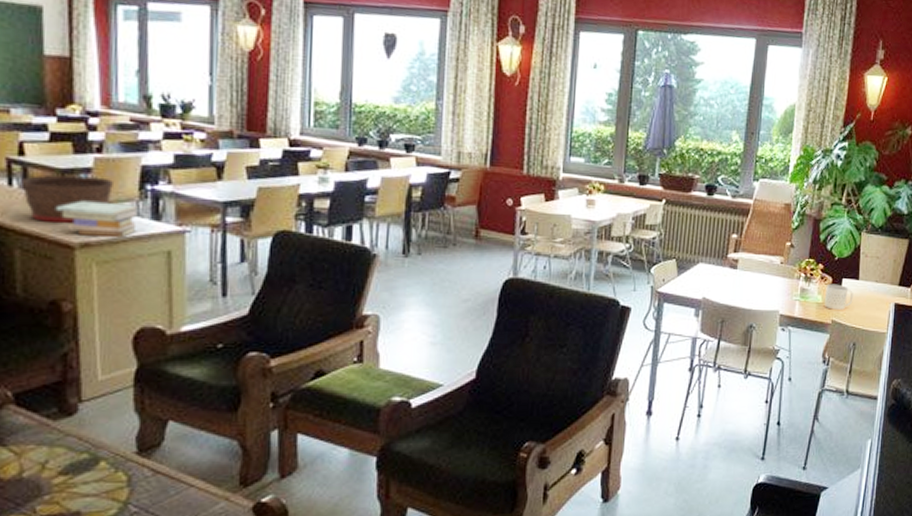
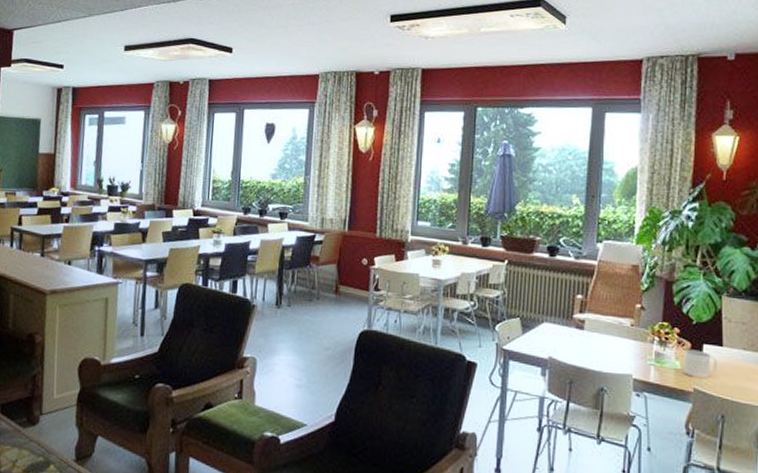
basket: present [21,175,113,223] -> none [18,239,74,275]
books: present [55,200,138,238] -> none [37,258,89,287]

